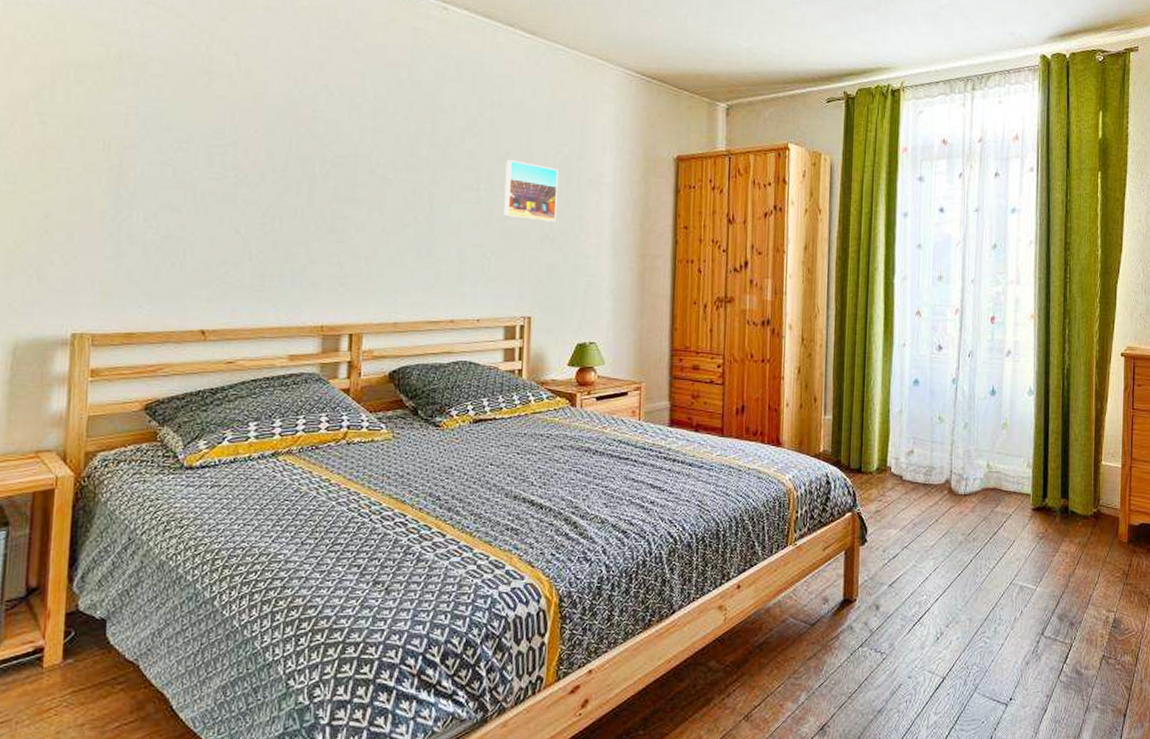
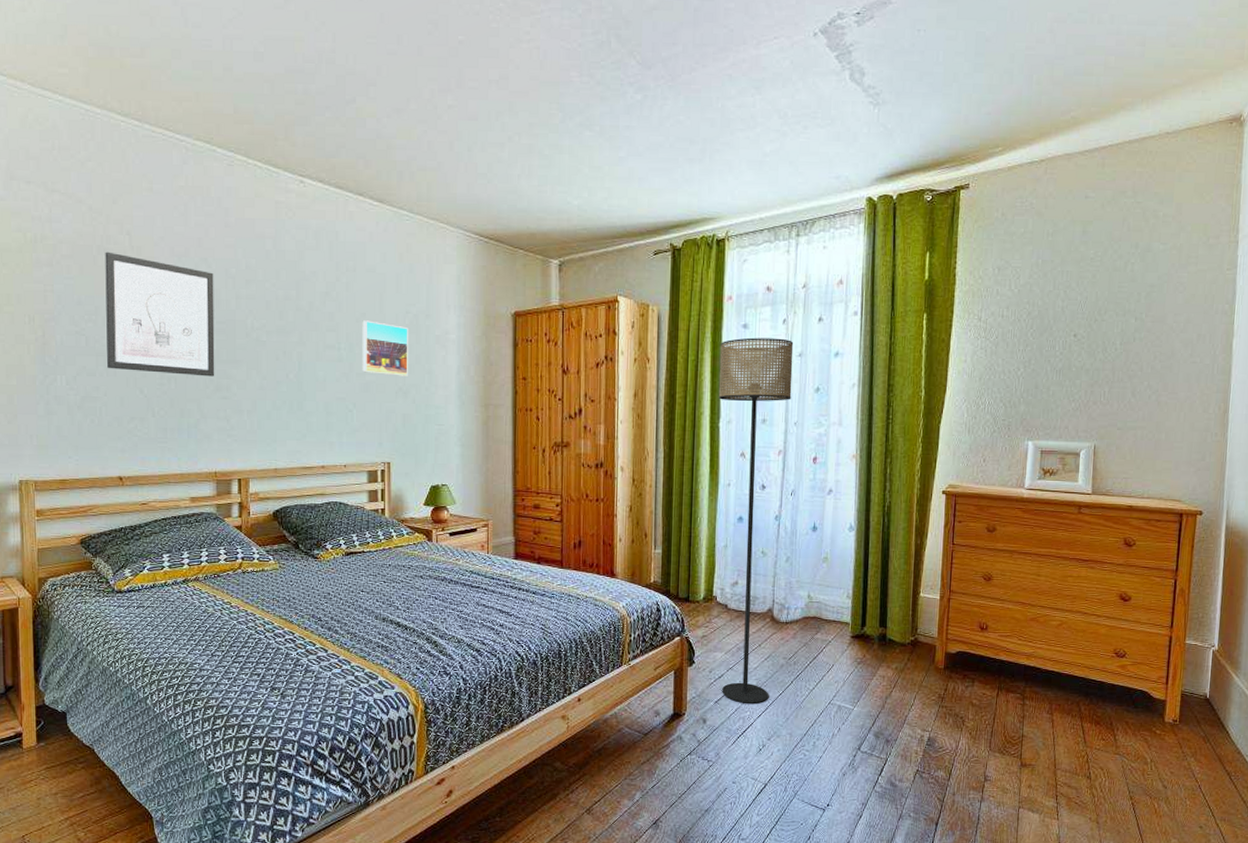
wall art: none [197,73,336,217] -> present [105,251,215,377]
floor lamp: none [893,191,970,586] -> present [718,337,794,703]

